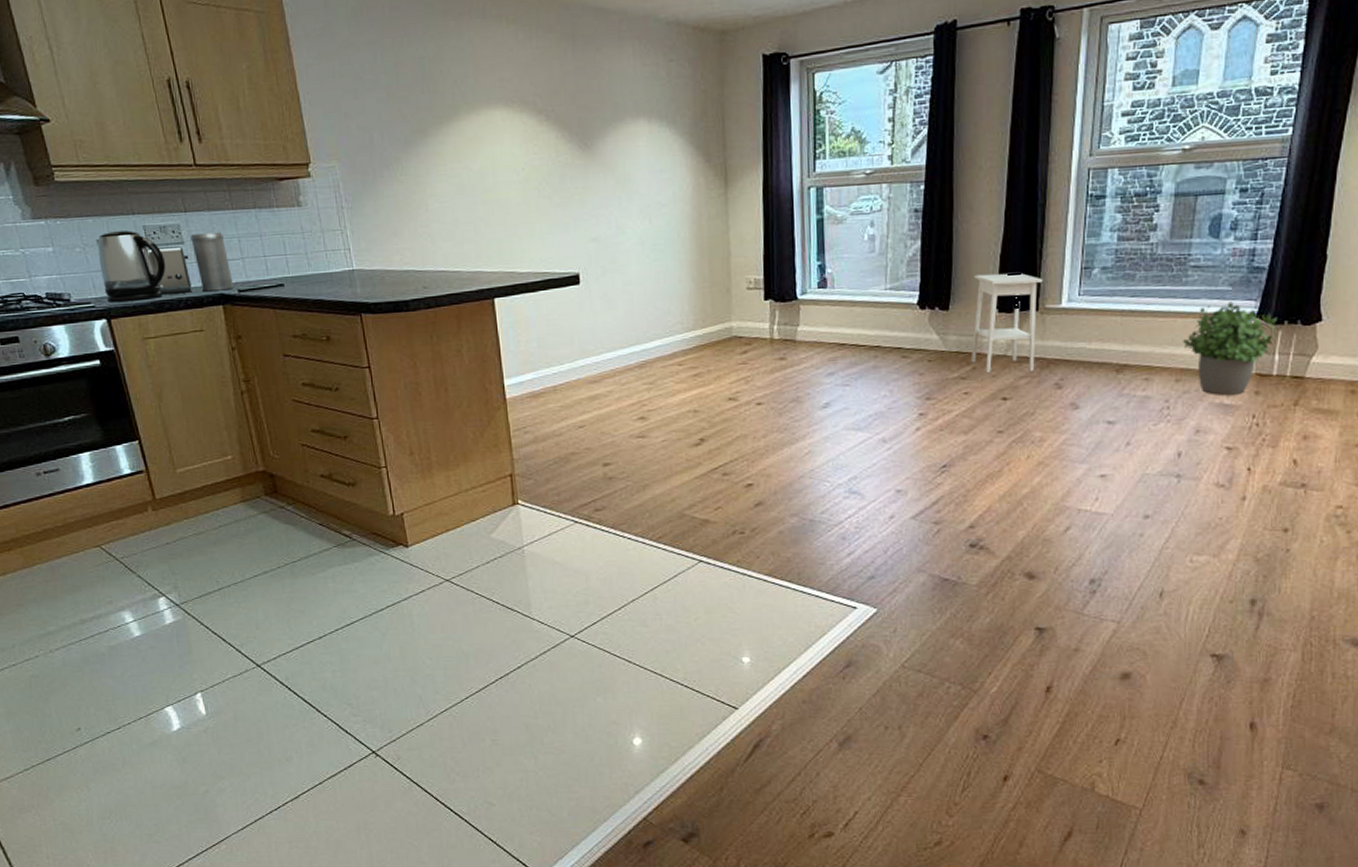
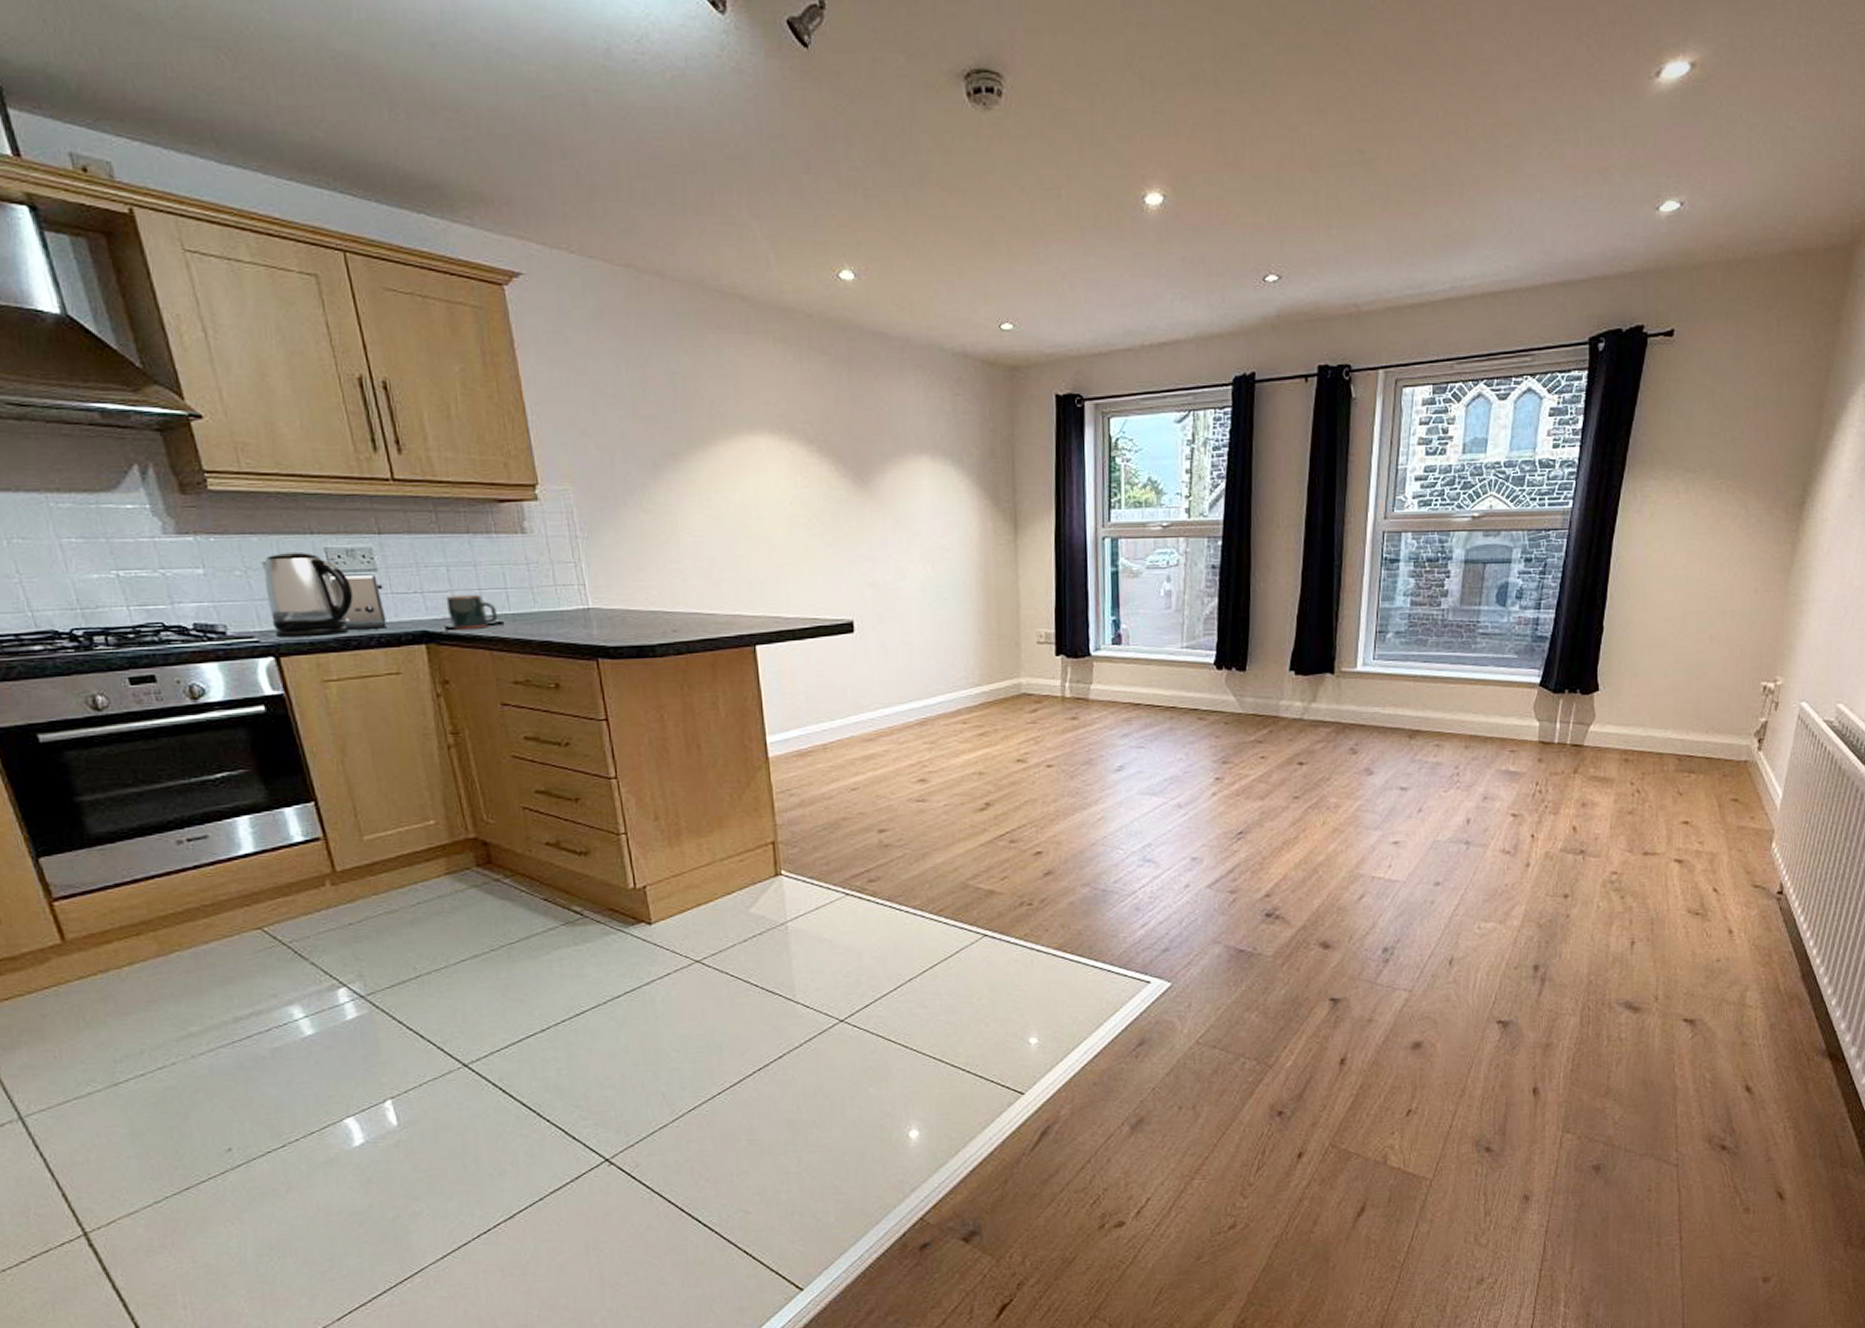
canister: present [190,232,235,292] -> none [385,559,441,628]
mug: none [238,261,280,292] -> present [446,595,499,629]
side table: present [971,273,1044,374] -> none [1268,634,1339,738]
potted plant: present [1183,302,1277,396] -> none [1472,670,1558,763]

